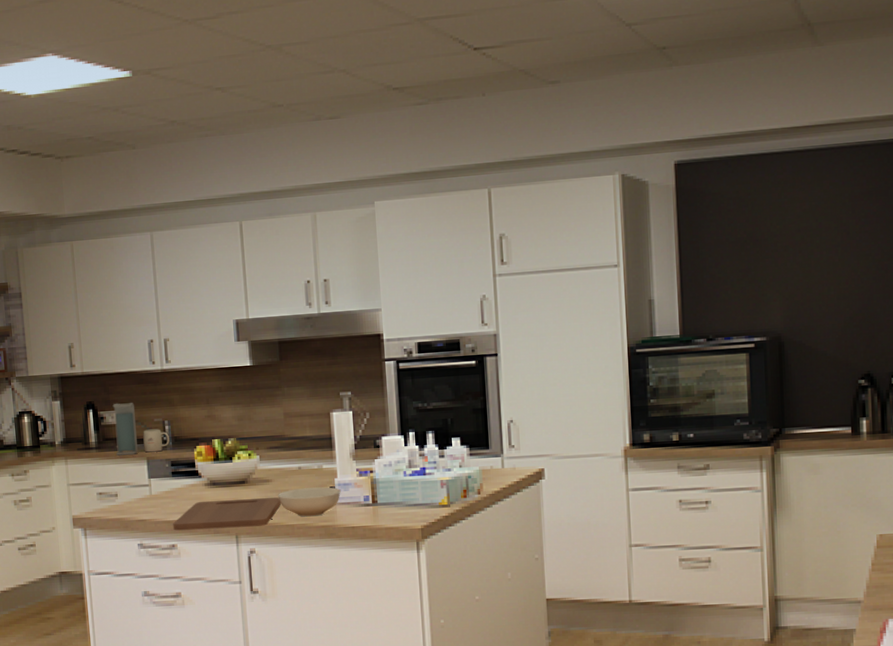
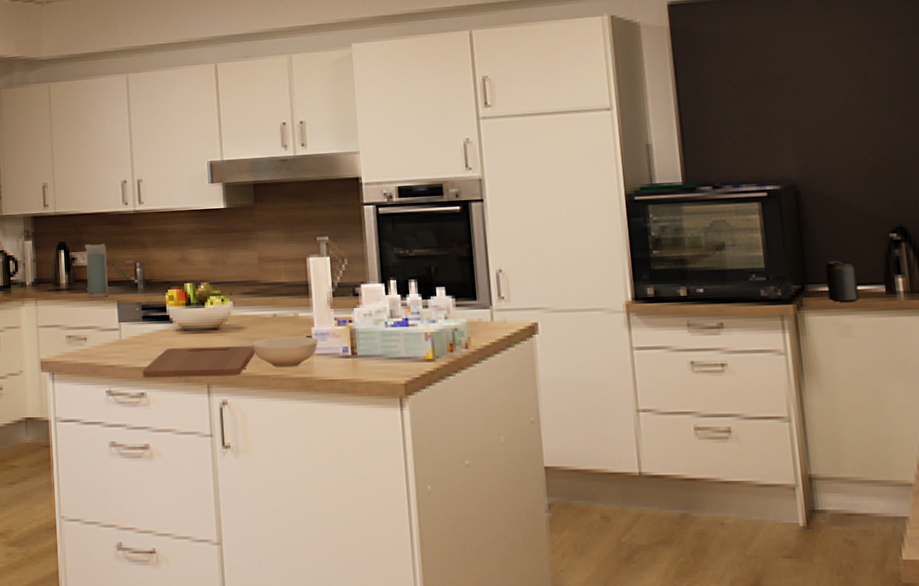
mug: present [143,429,170,453] -> none [114,271,141,295]
soda can: none [801,405,828,444] -> present [825,260,859,303]

